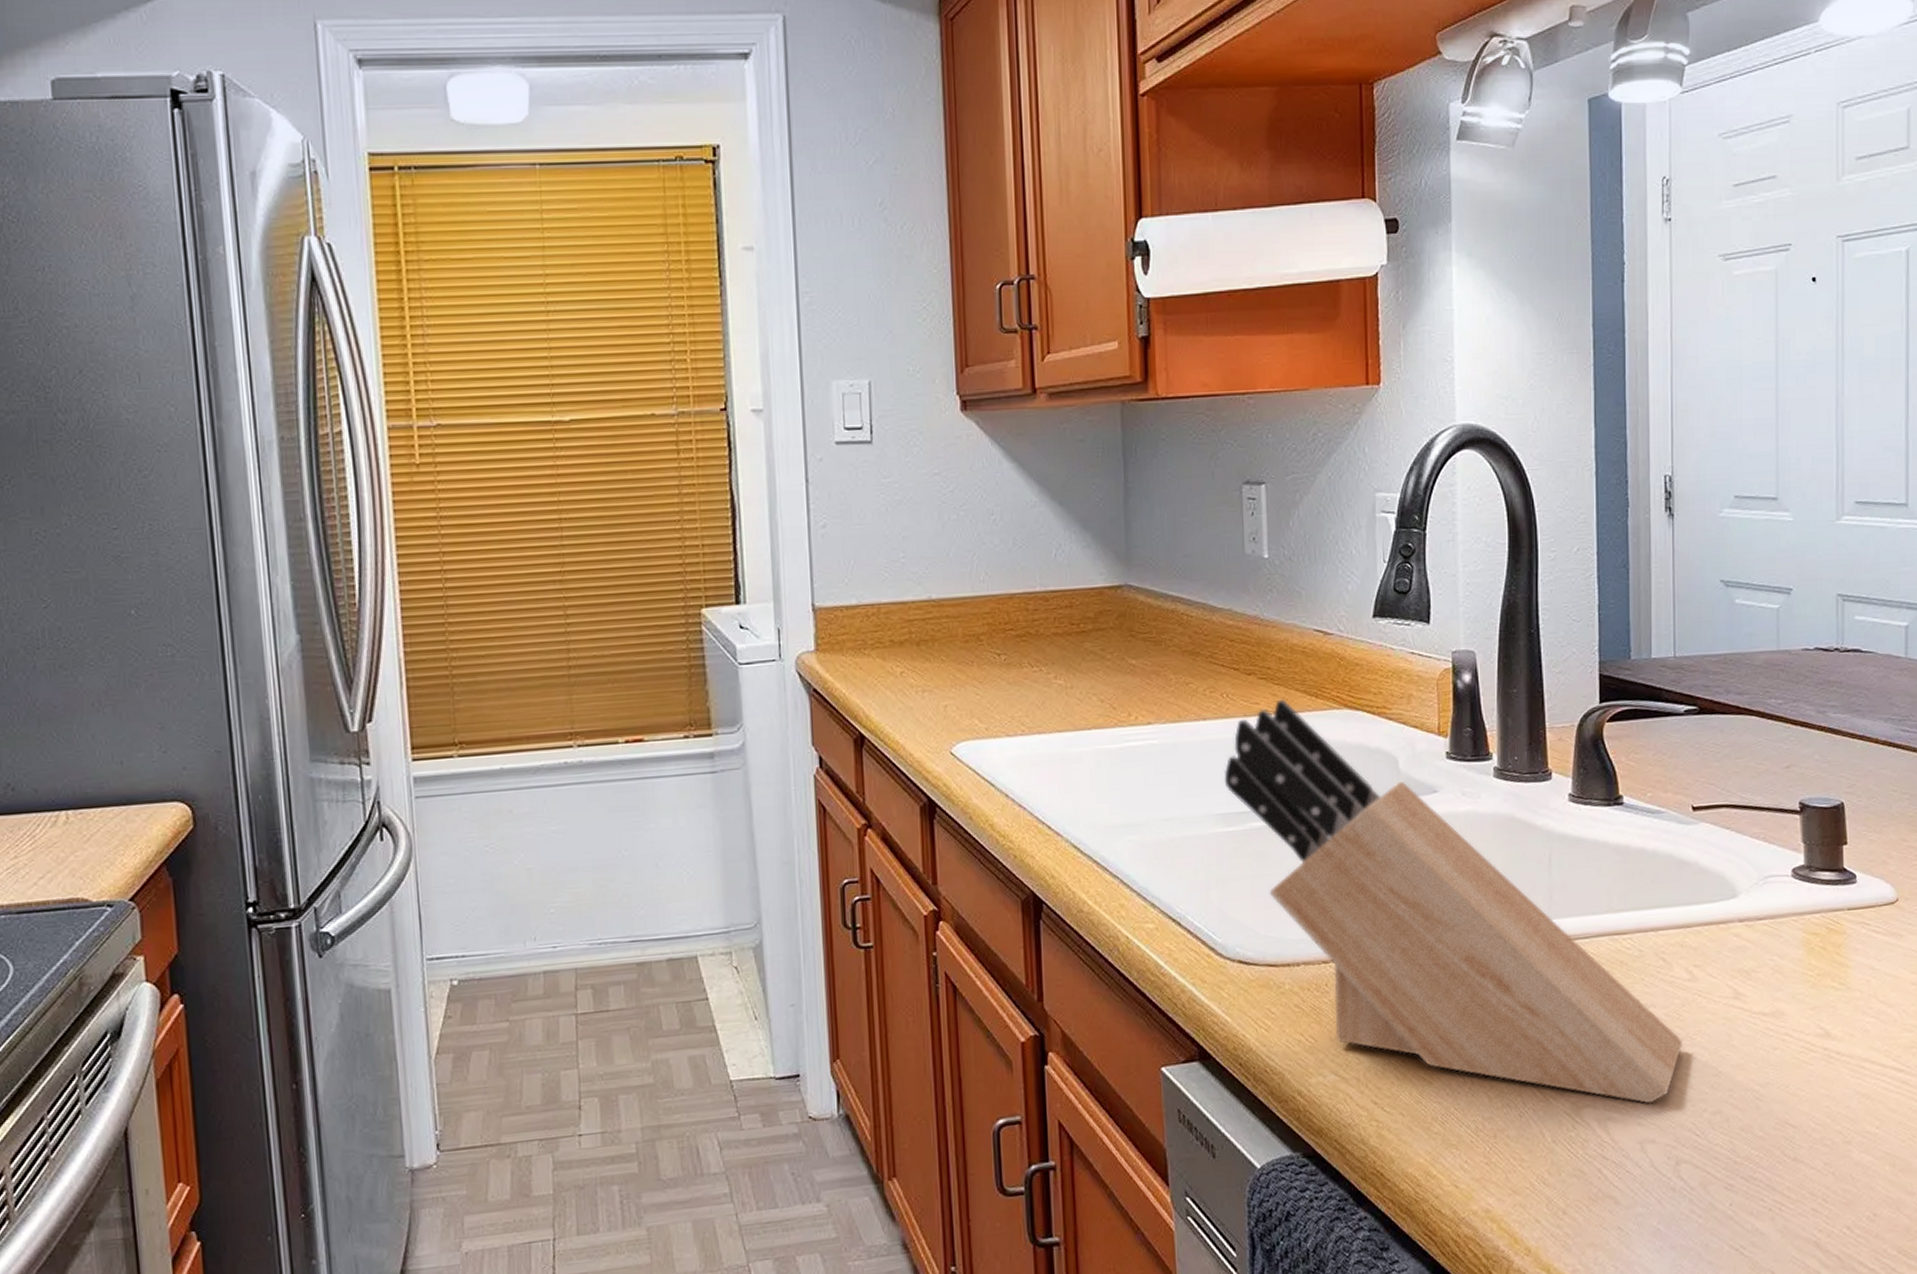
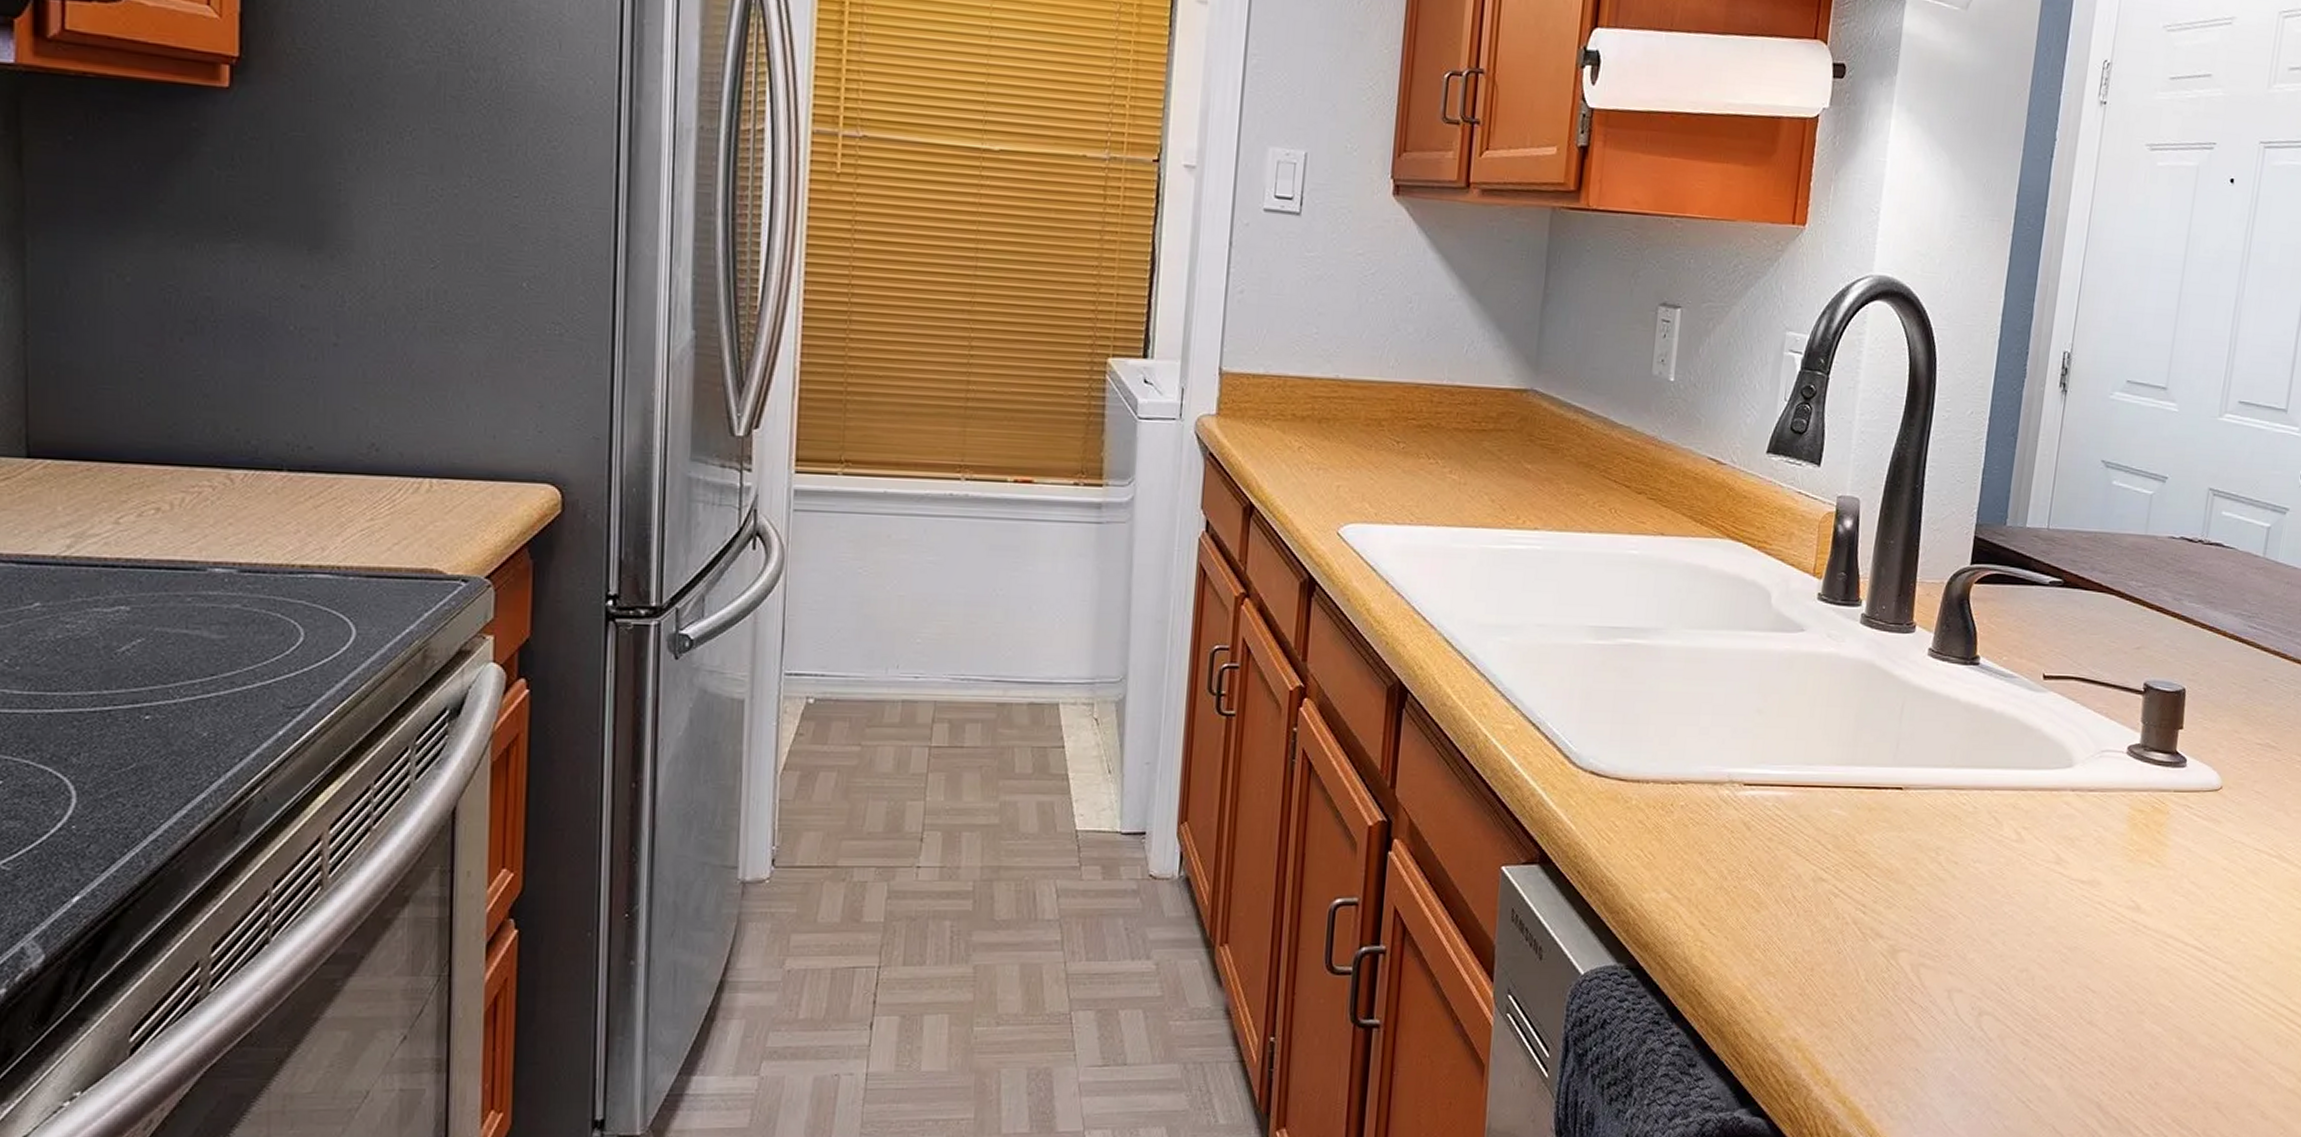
knife block: present [1223,699,1683,1104] -> none [1600,521,2003,955]

